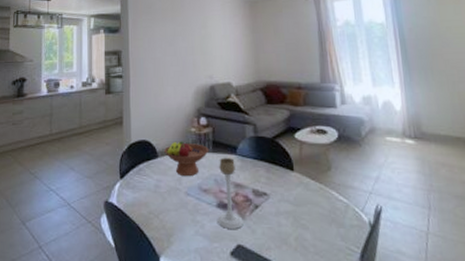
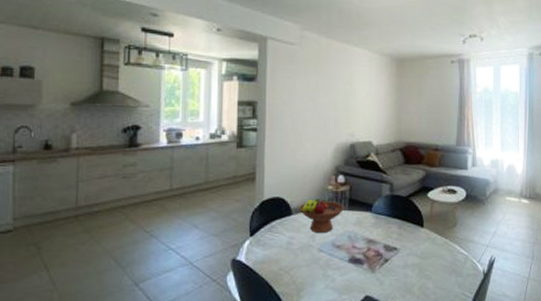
candle holder: present [217,157,244,229] -> none [348,214,373,281]

